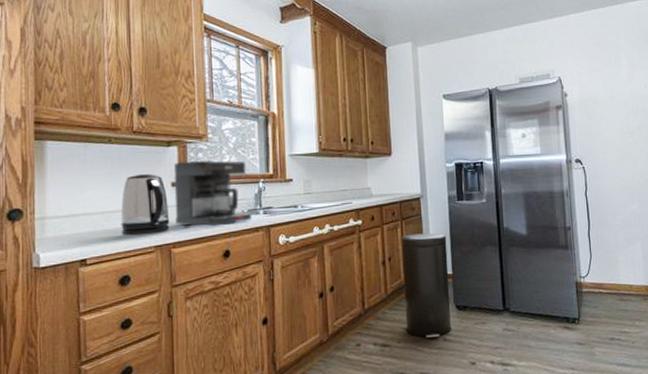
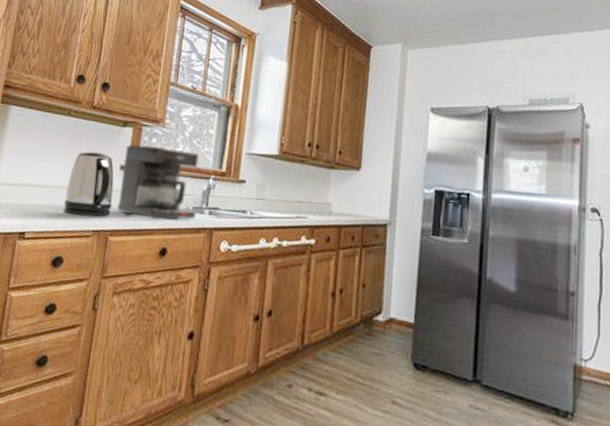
pedal bin: present [401,232,452,338] -> none [348,265,413,398]

